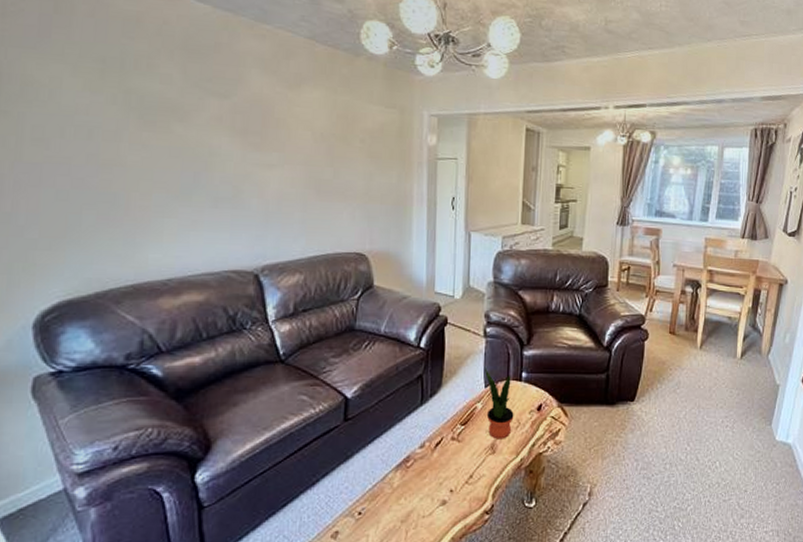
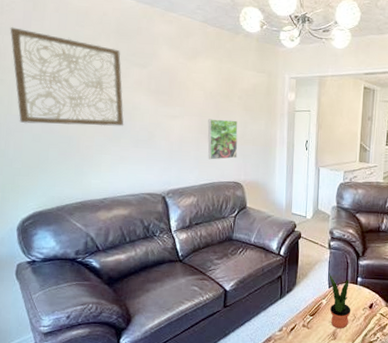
wall art: none [17,36,197,179] -> present [9,27,124,127]
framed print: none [318,168,361,224] -> present [208,119,238,160]

